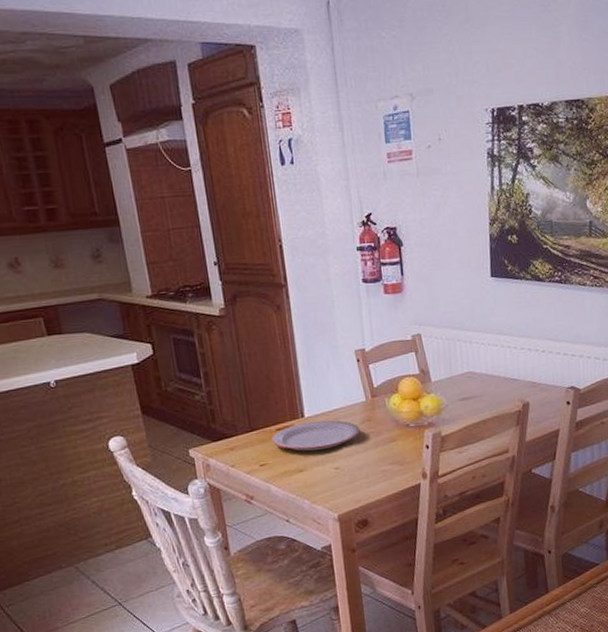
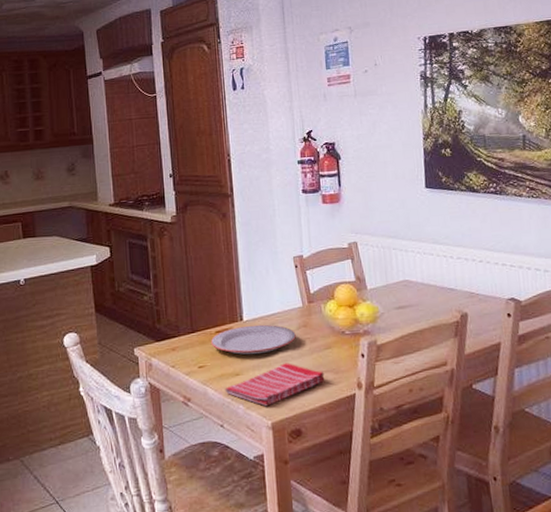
dish towel: none [288,457,390,500] -> present [225,363,325,407]

